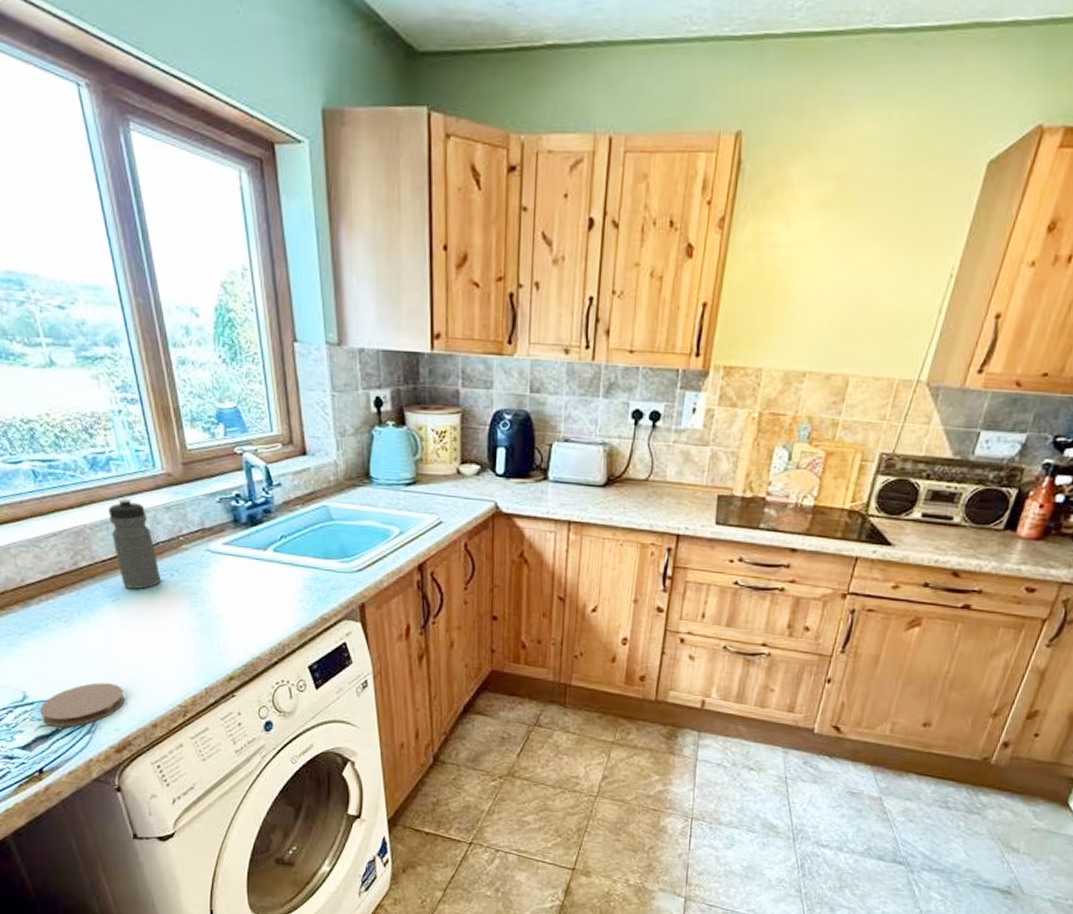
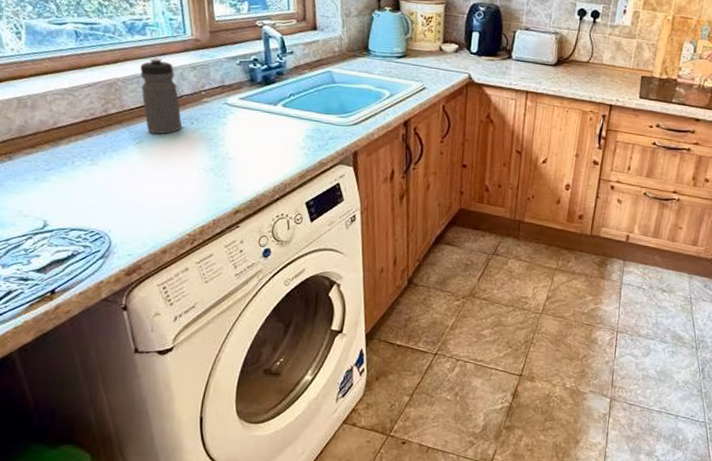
coaster: present [40,682,126,727] -> none [58,213,140,253]

